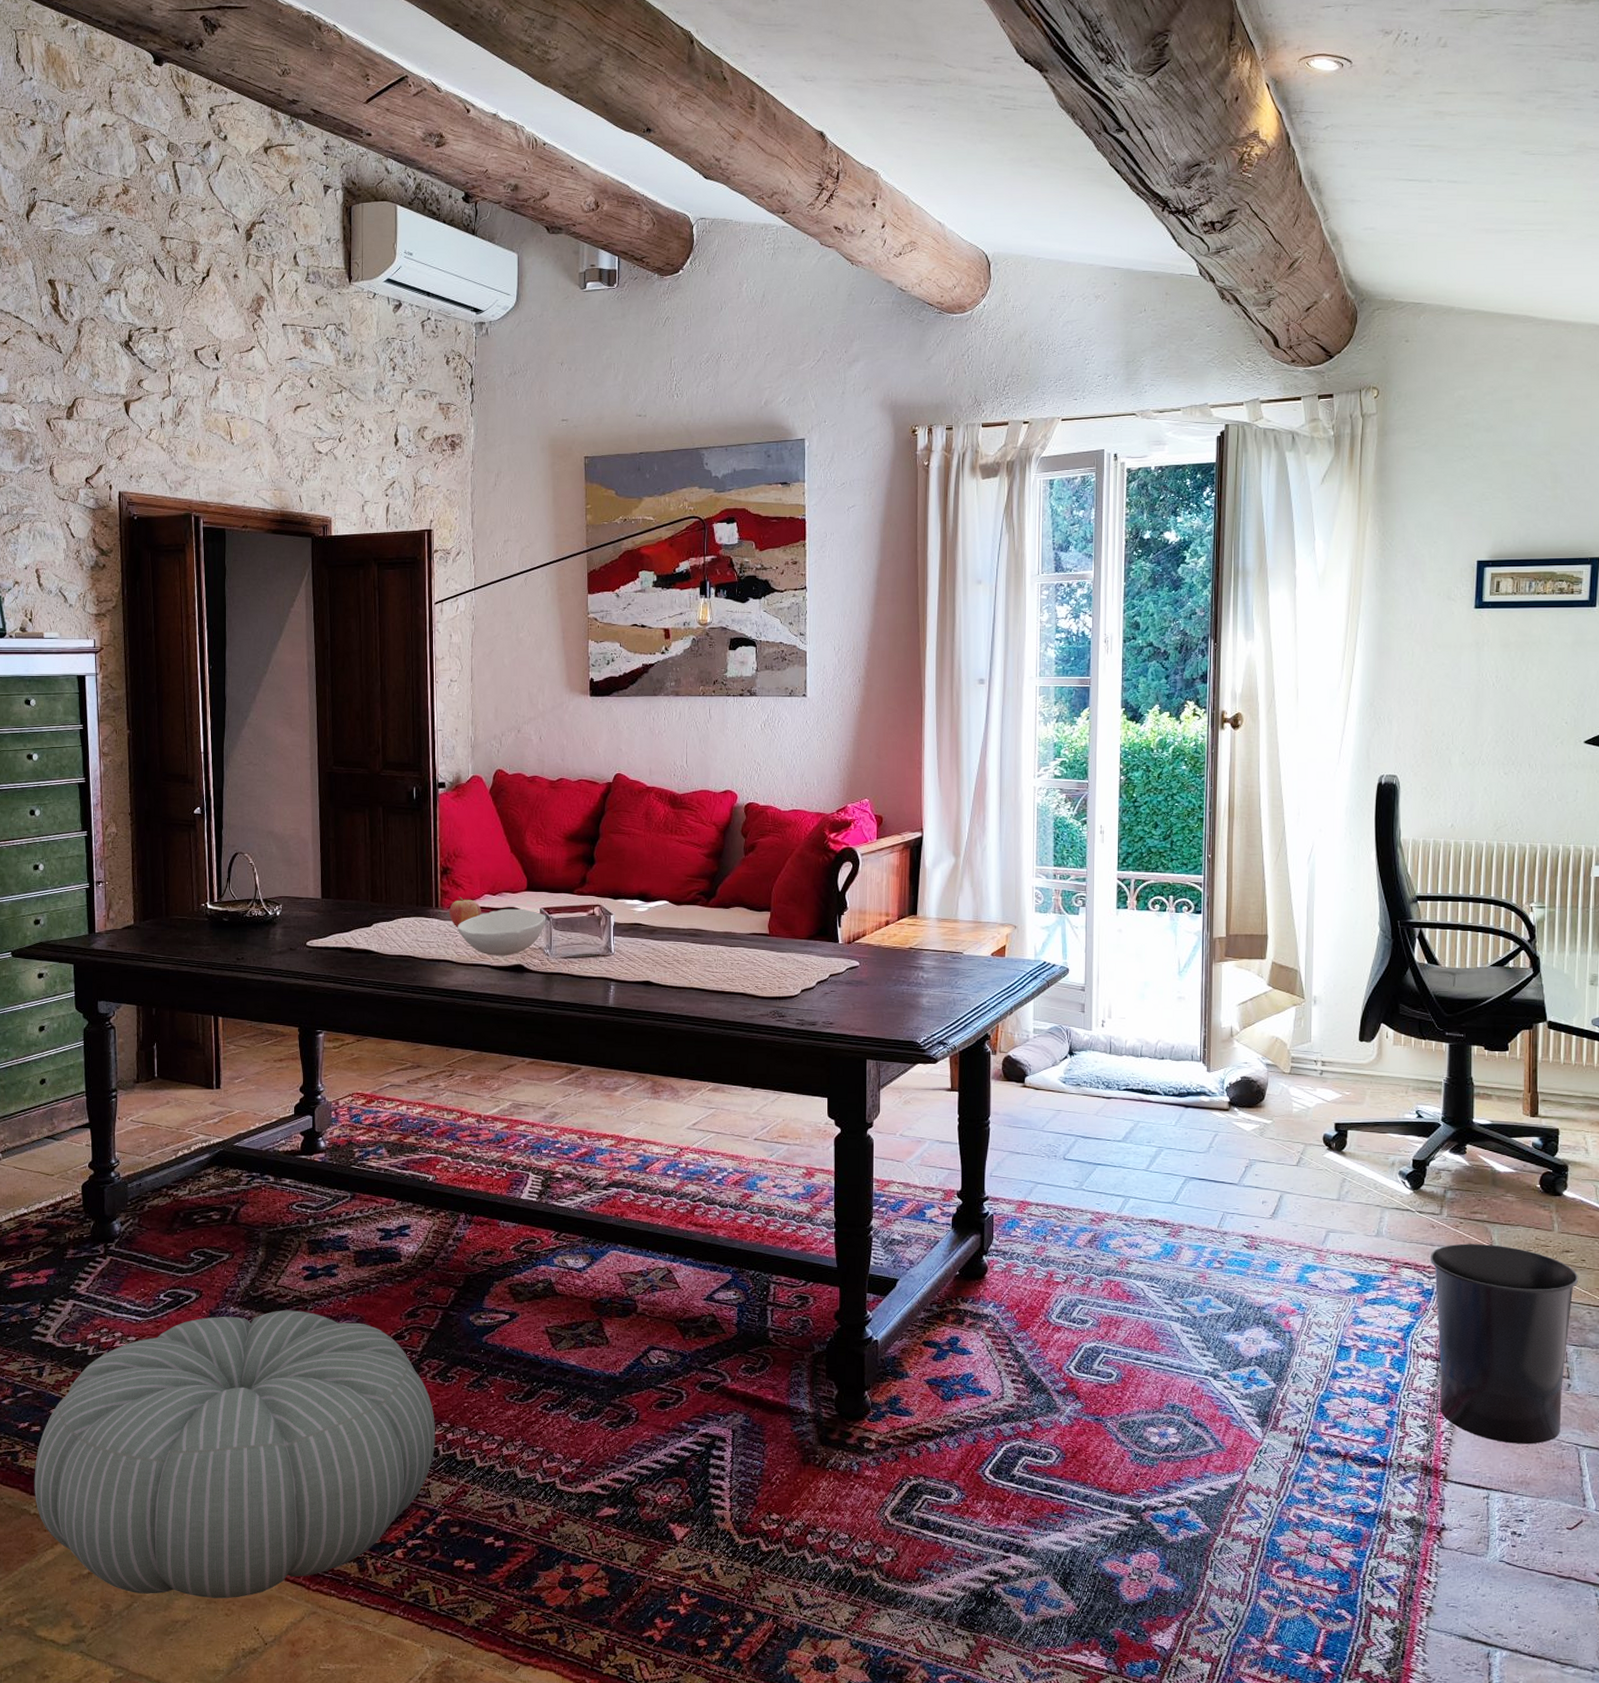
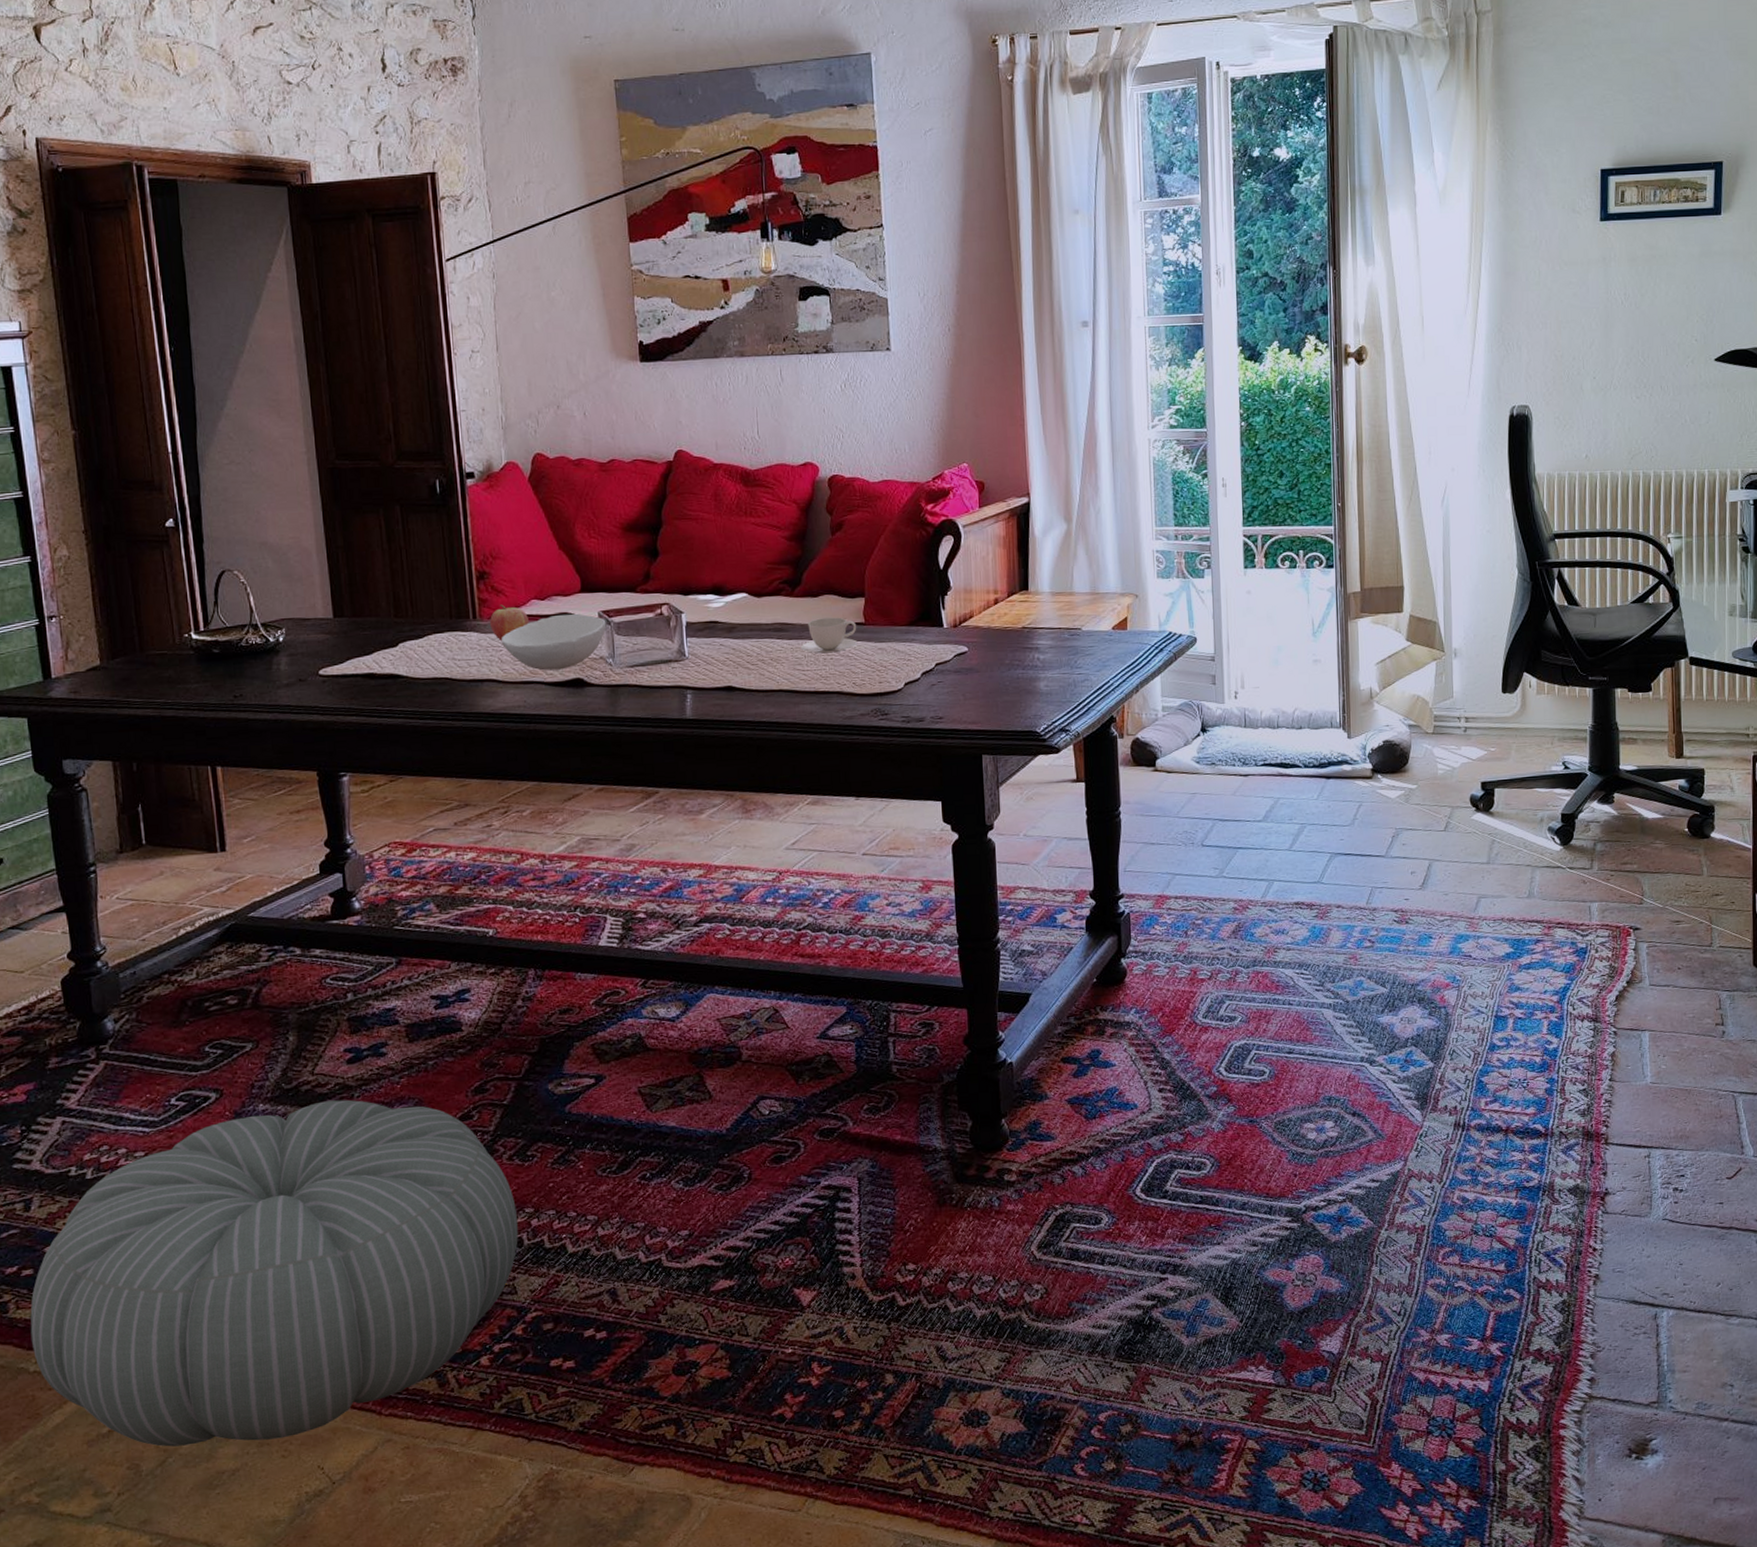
teacup: none [711,927,762,959] -> present [800,617,858,654]
waste bin: present [1429,1243,1579,1445] -> none [1582,895,1729,1099]

